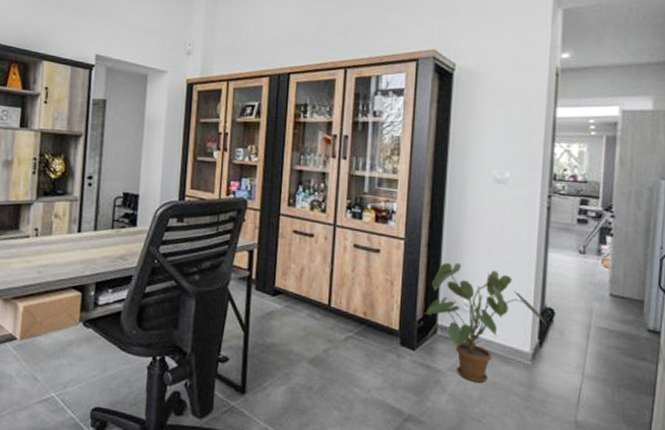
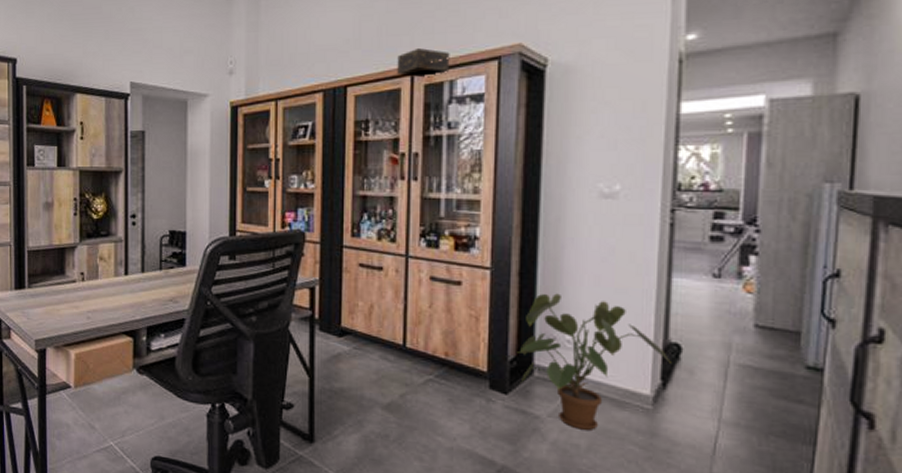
decorative box: none [333,46,377,72] -> present [397,48,450,78]

